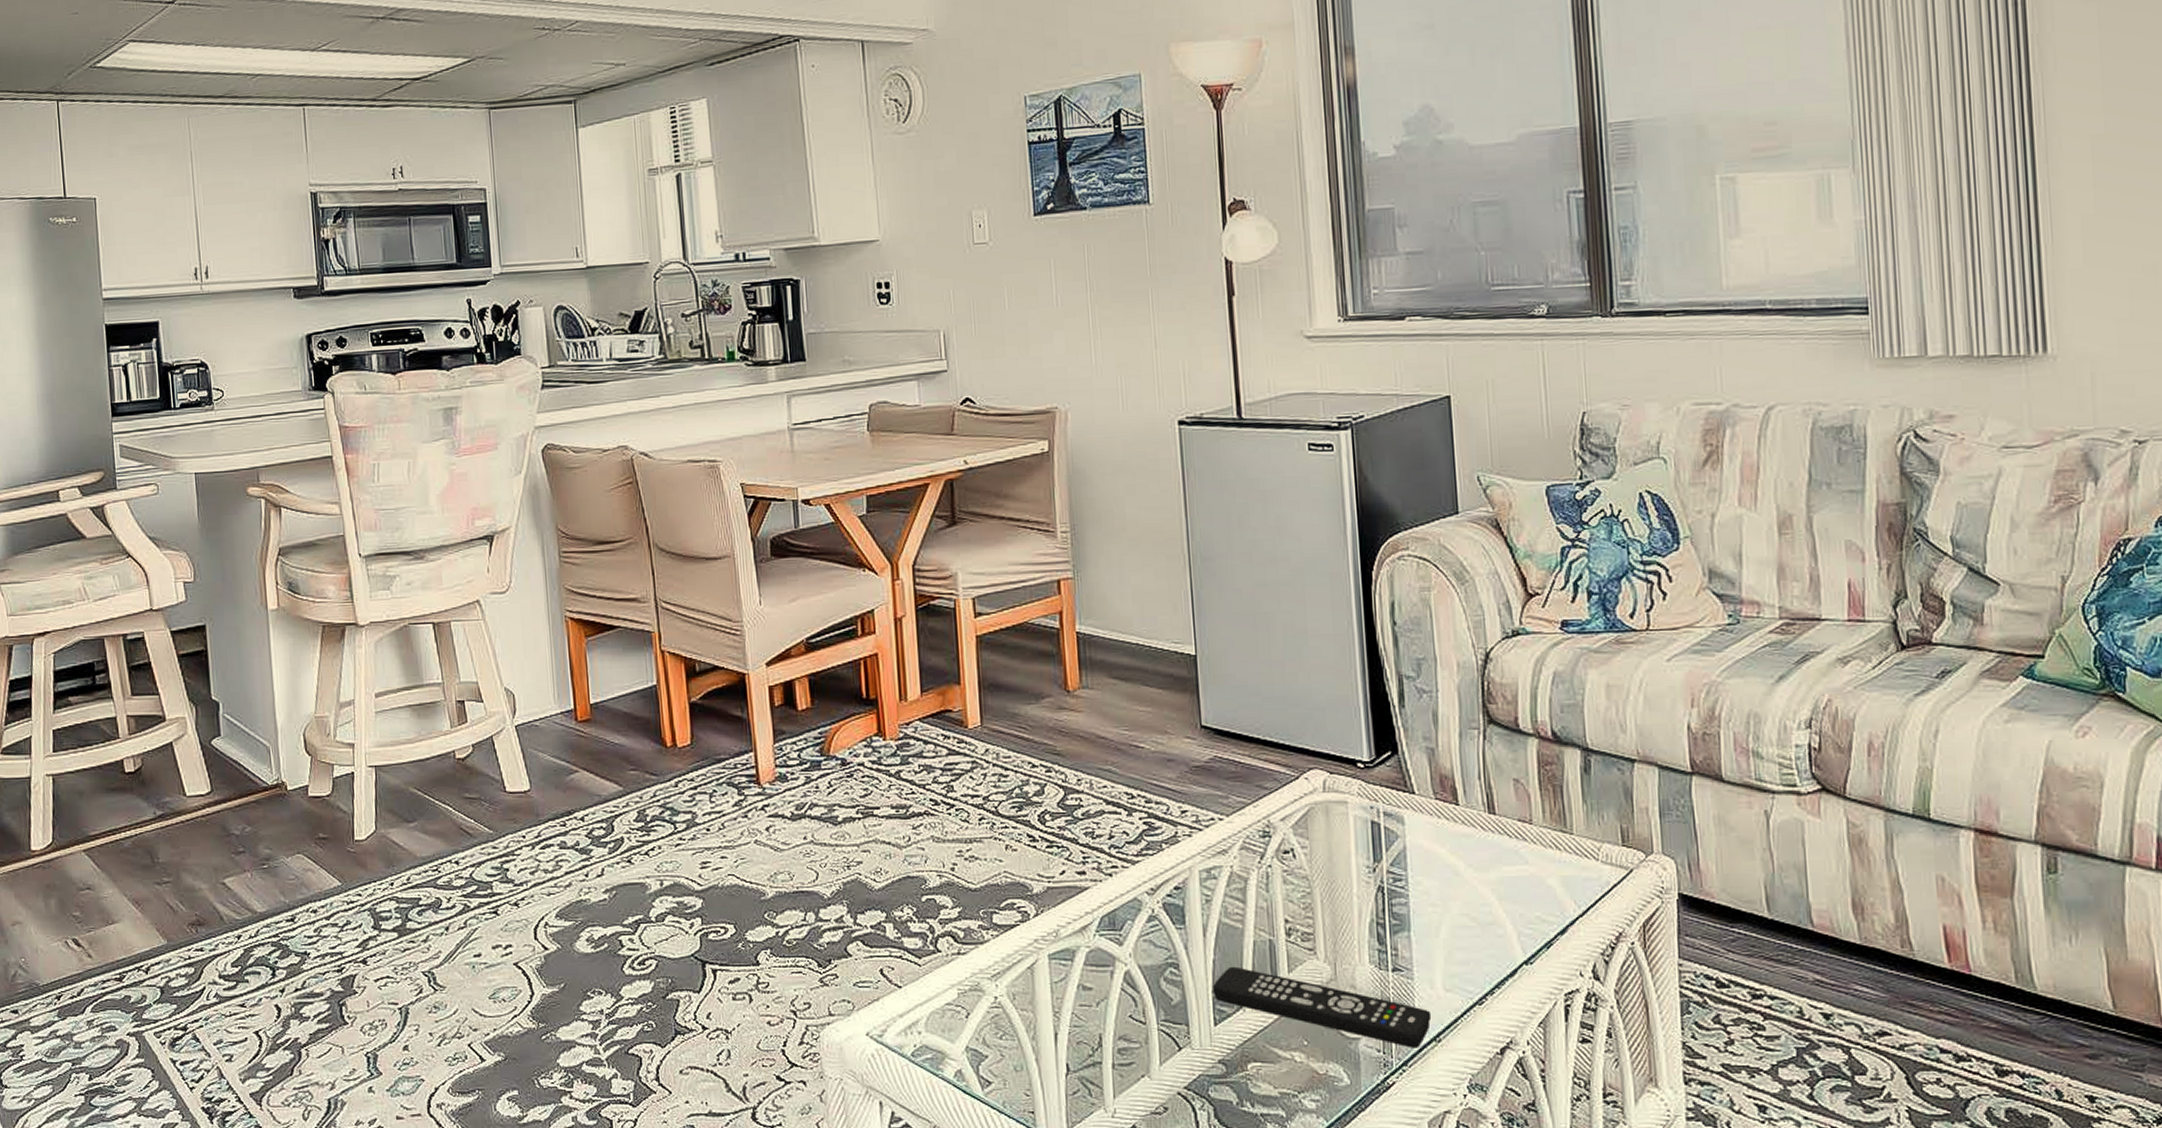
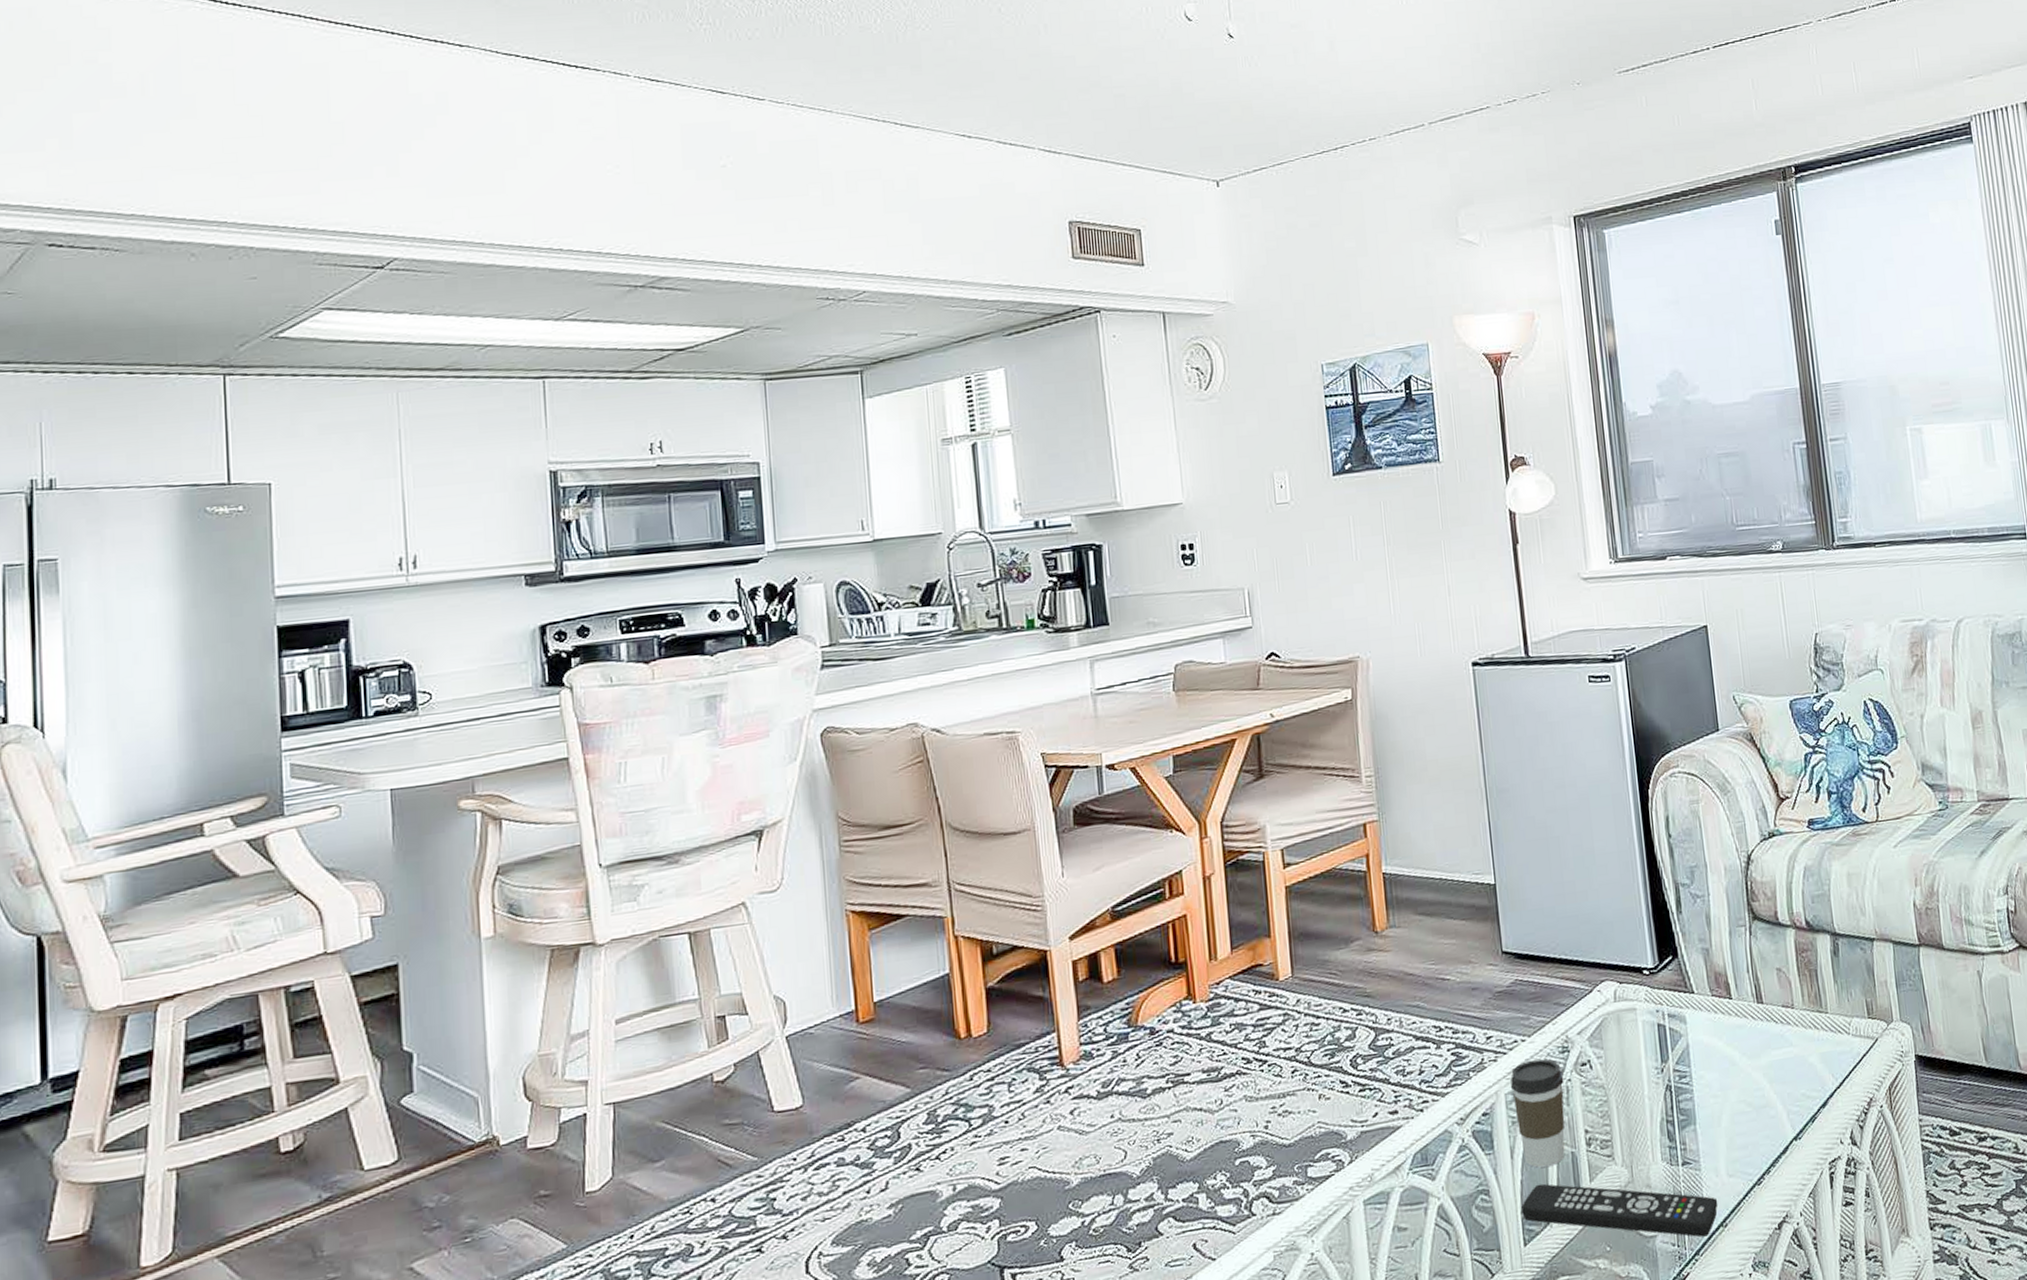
coffee cup: none [1206,840,1264,950] -> present [1510,1059,1565,1168]

